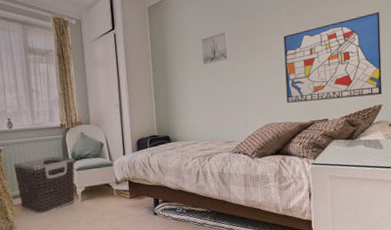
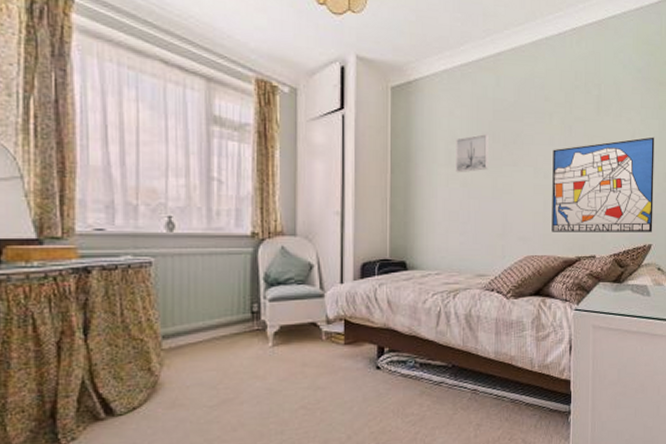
clothes hamper: present [13,156,75,214] -> none [169,278,267,364]

